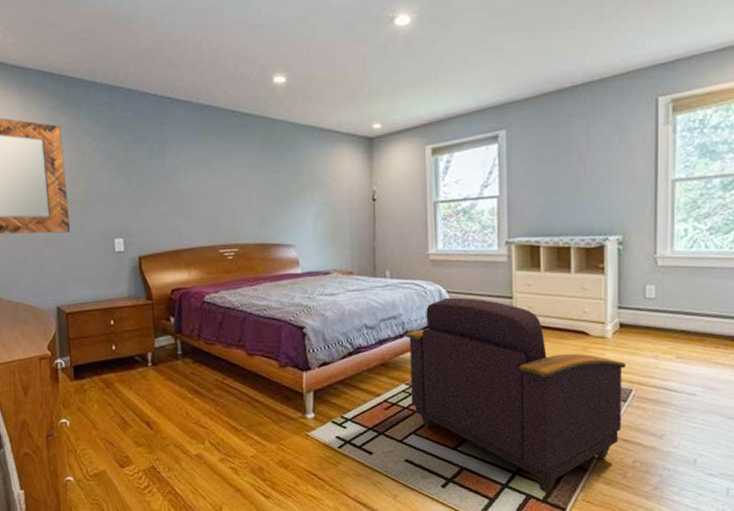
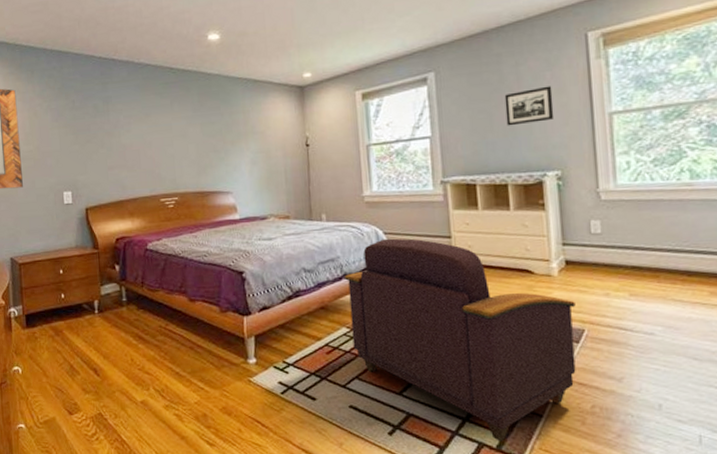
picture frame: none [573,150,620,189] -> present [504,86,554,126]

